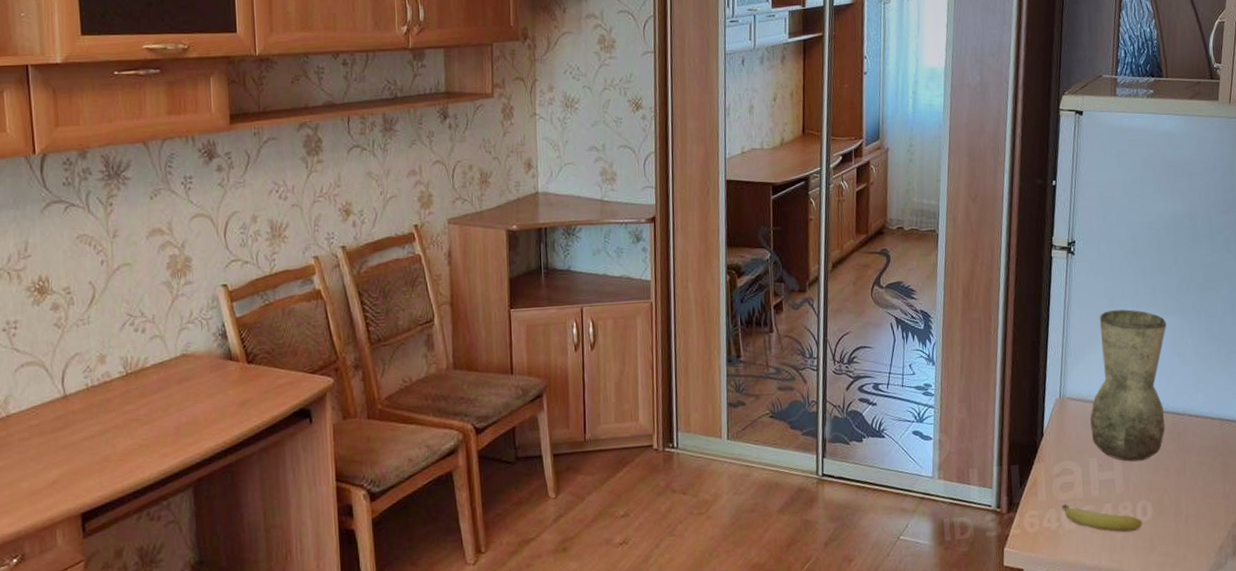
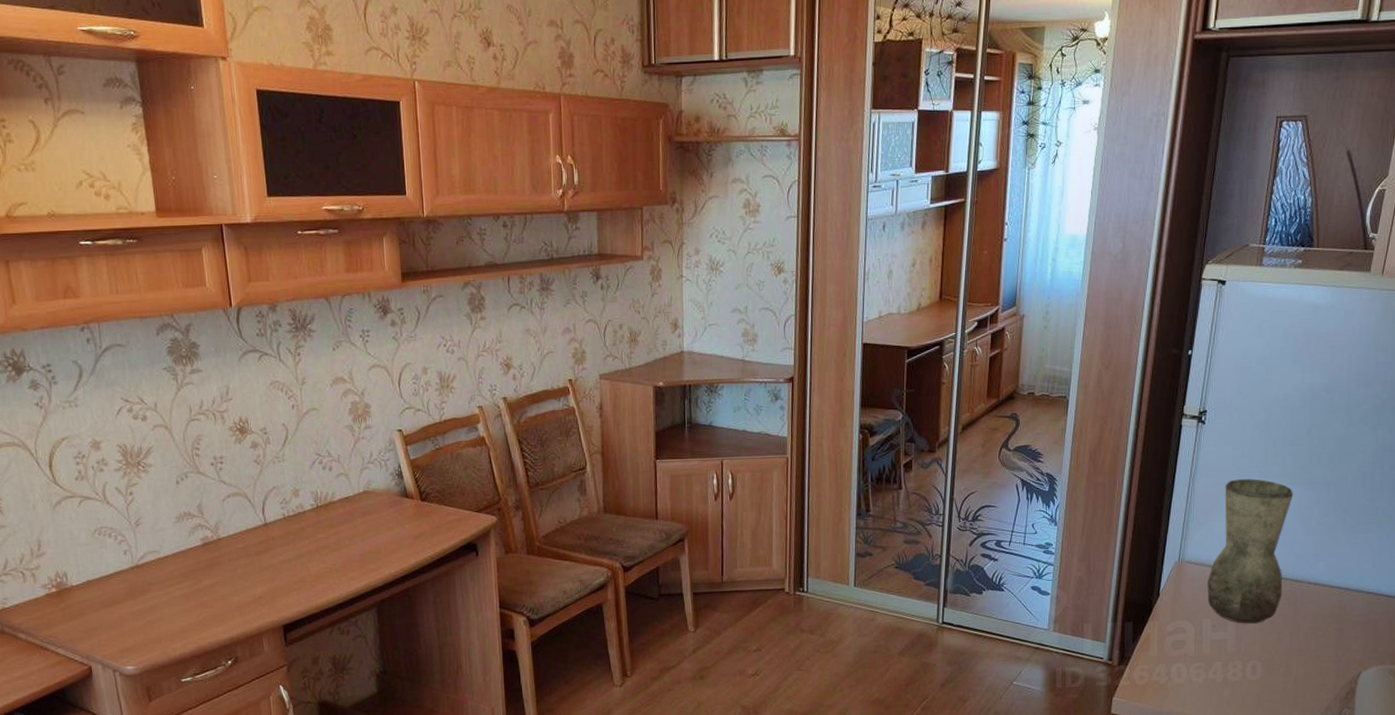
fruit: present [1061,504,1143,532] -> none [1172,660,1251,689]

